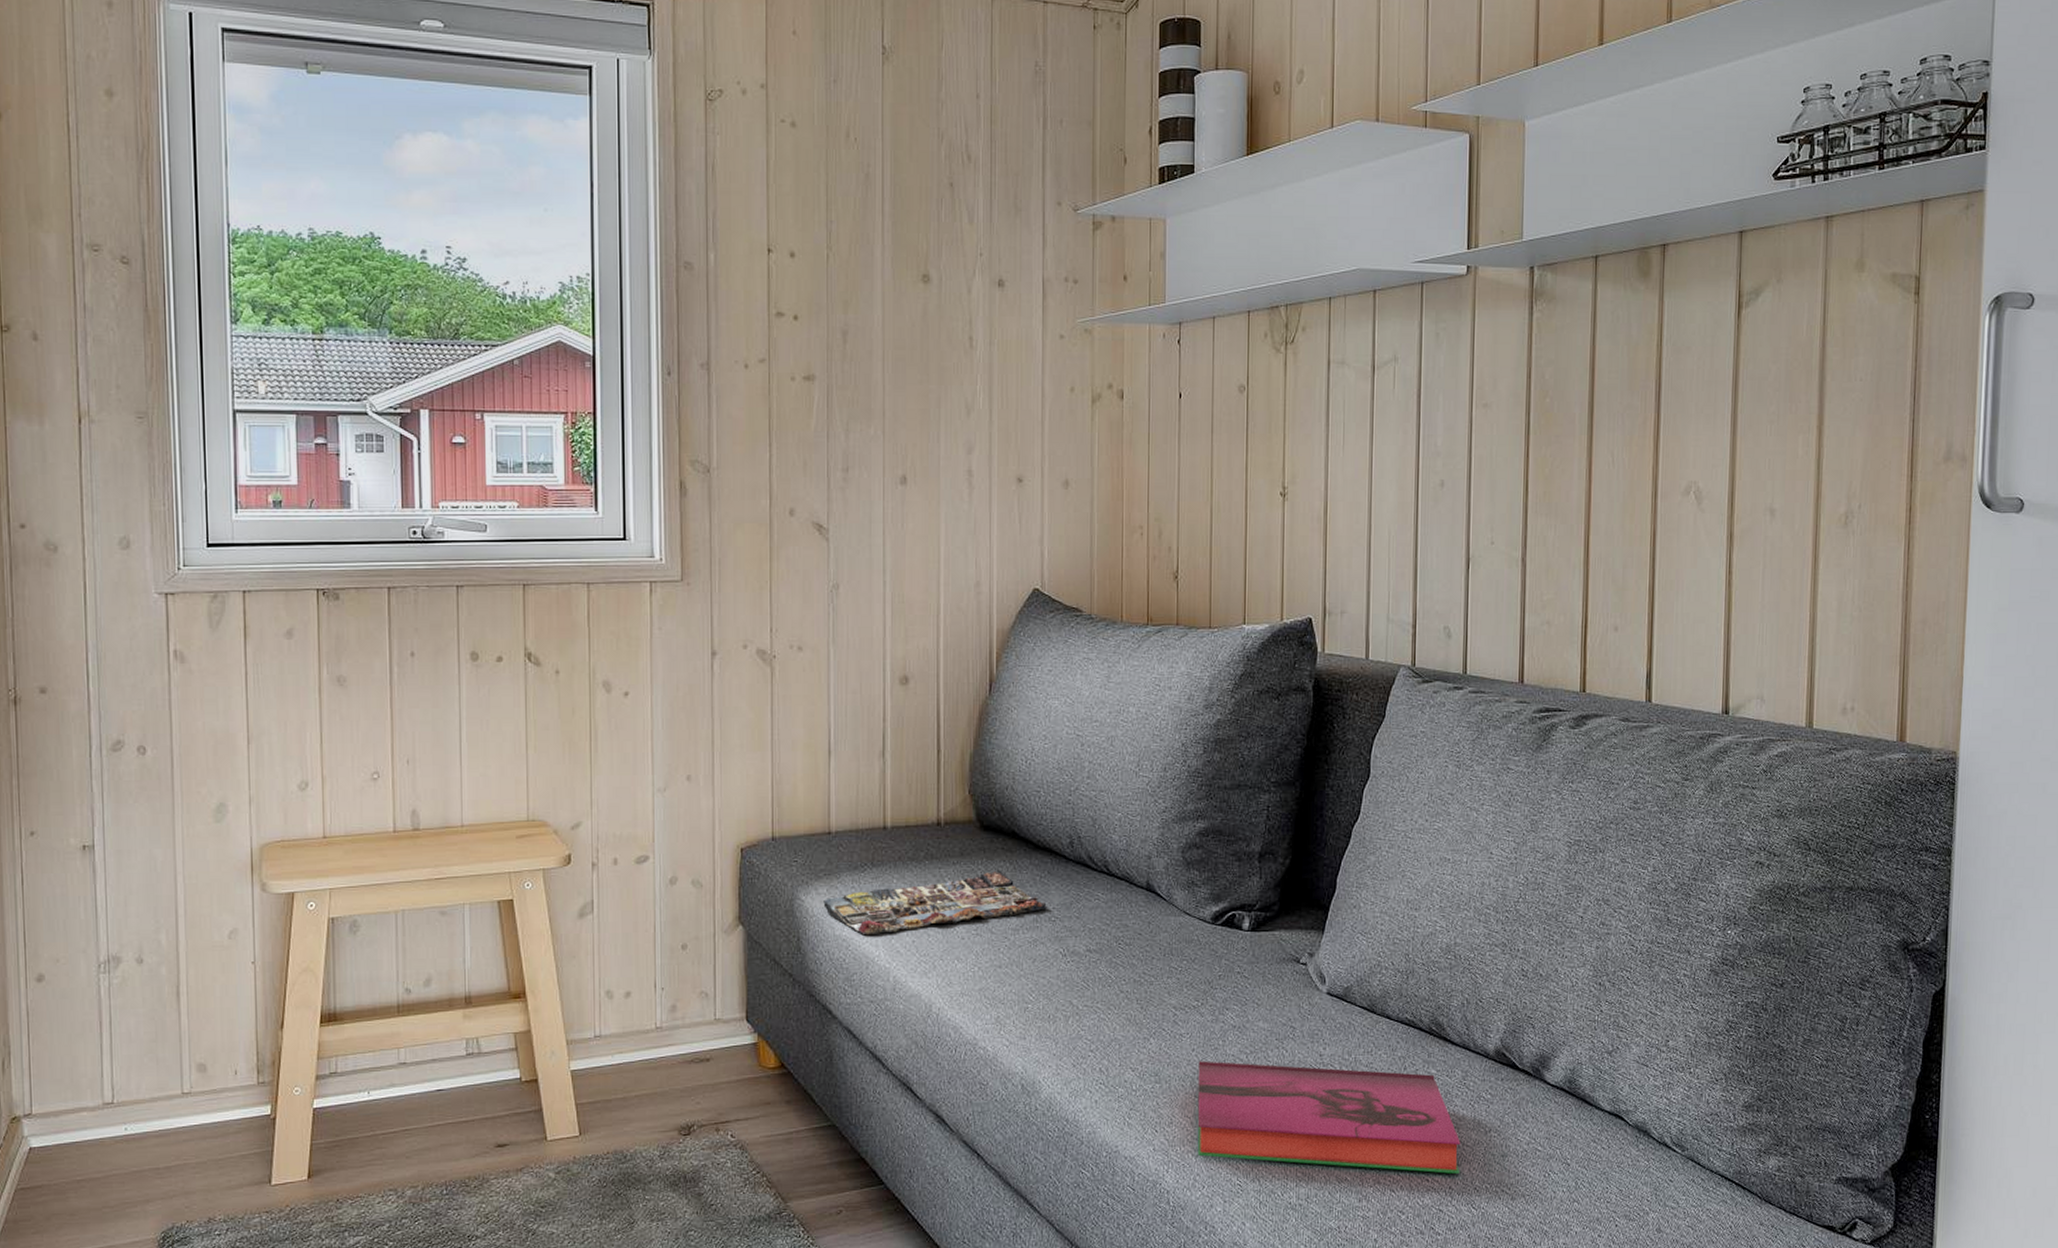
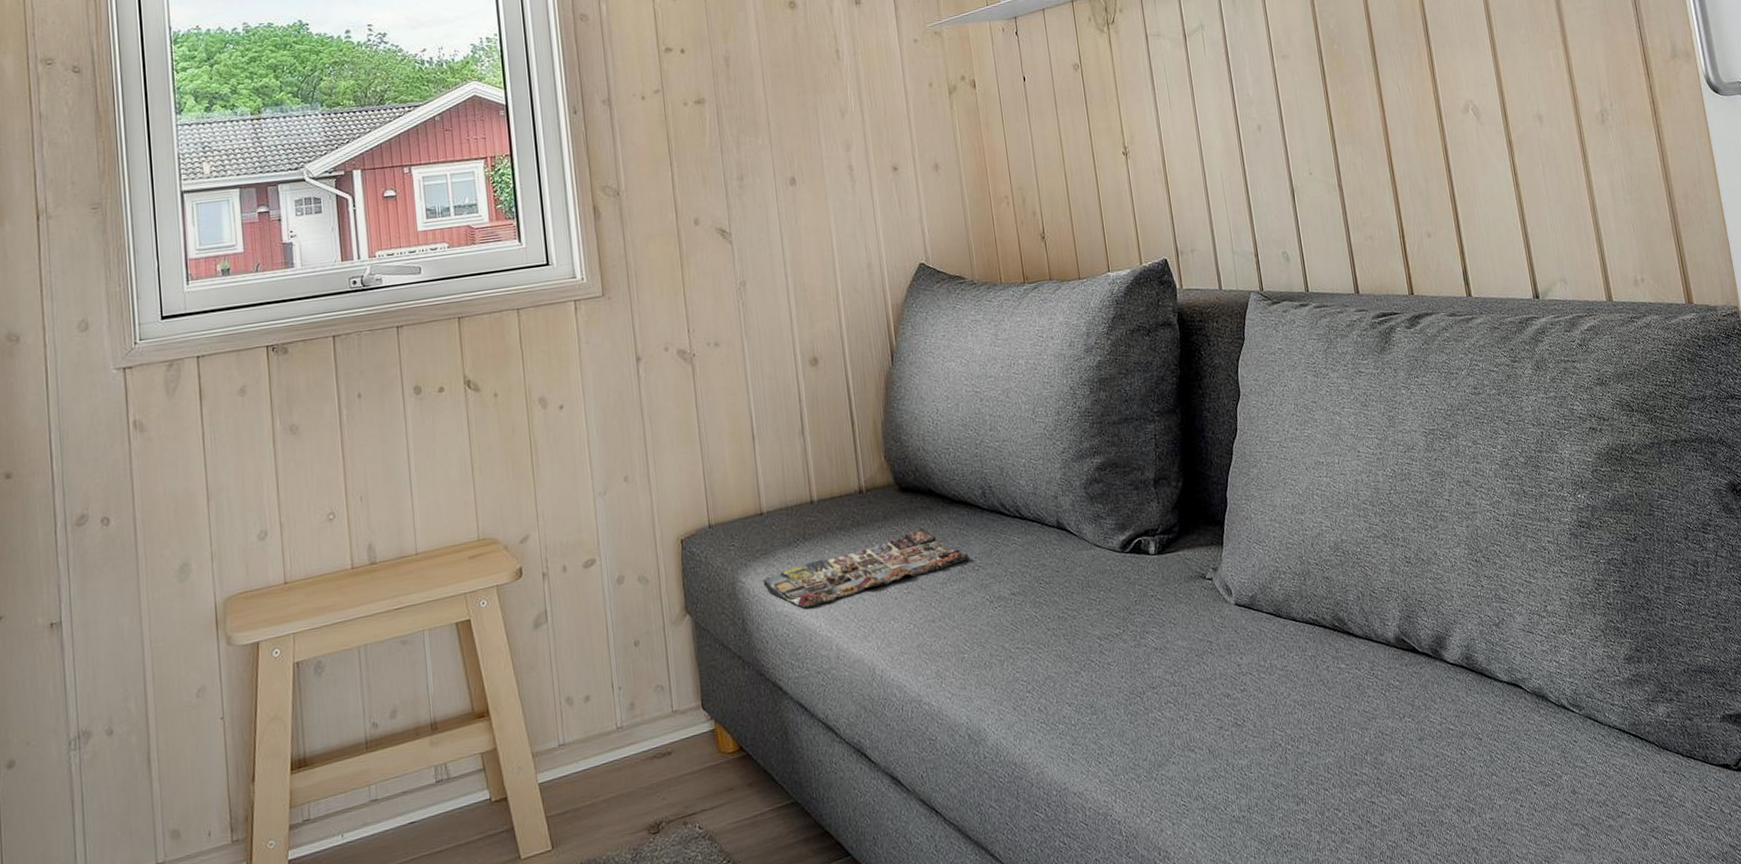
hardback book: present [1197,1061,1461,1174] -> none [1128,669,1384,782]

